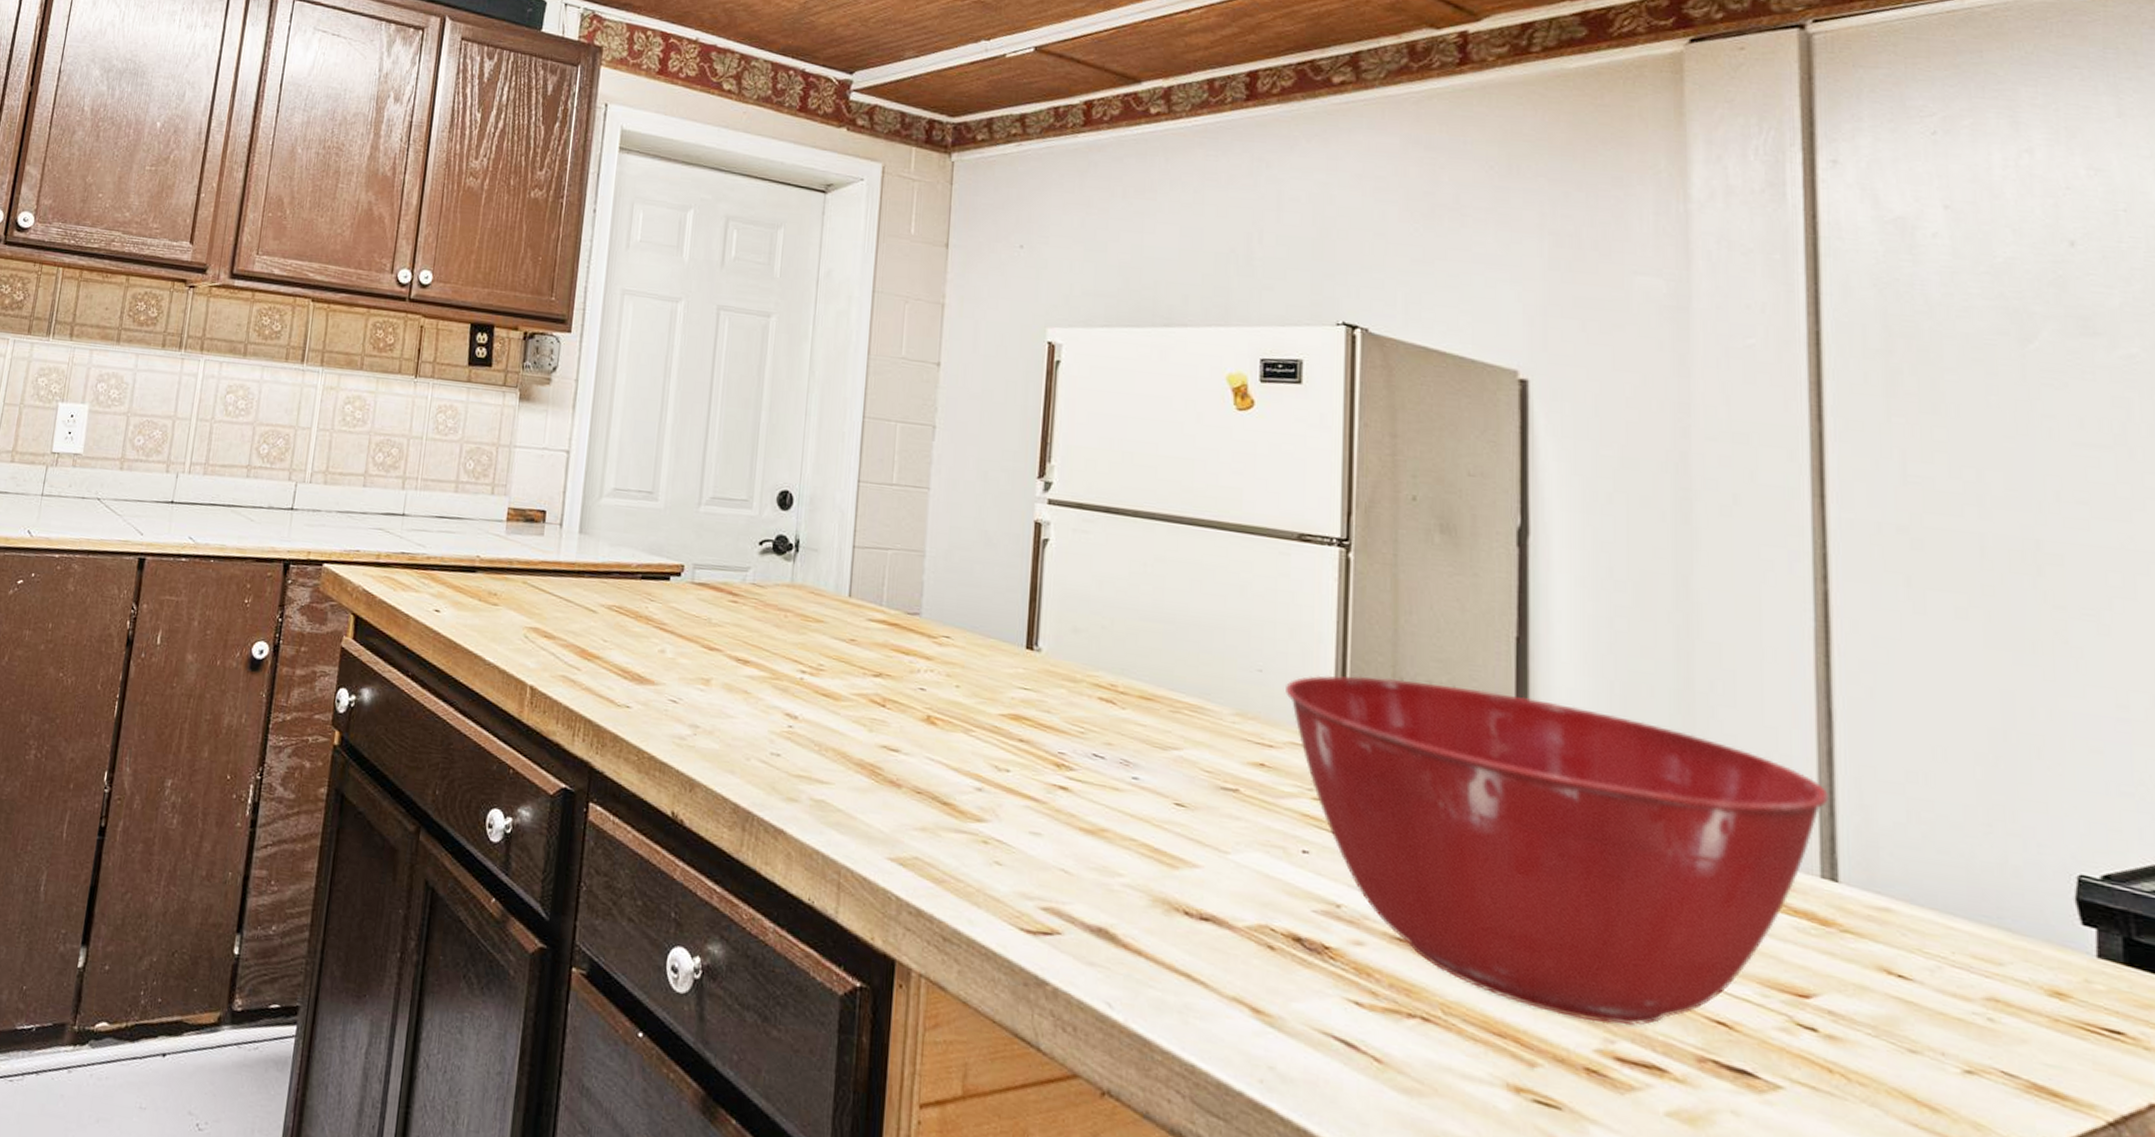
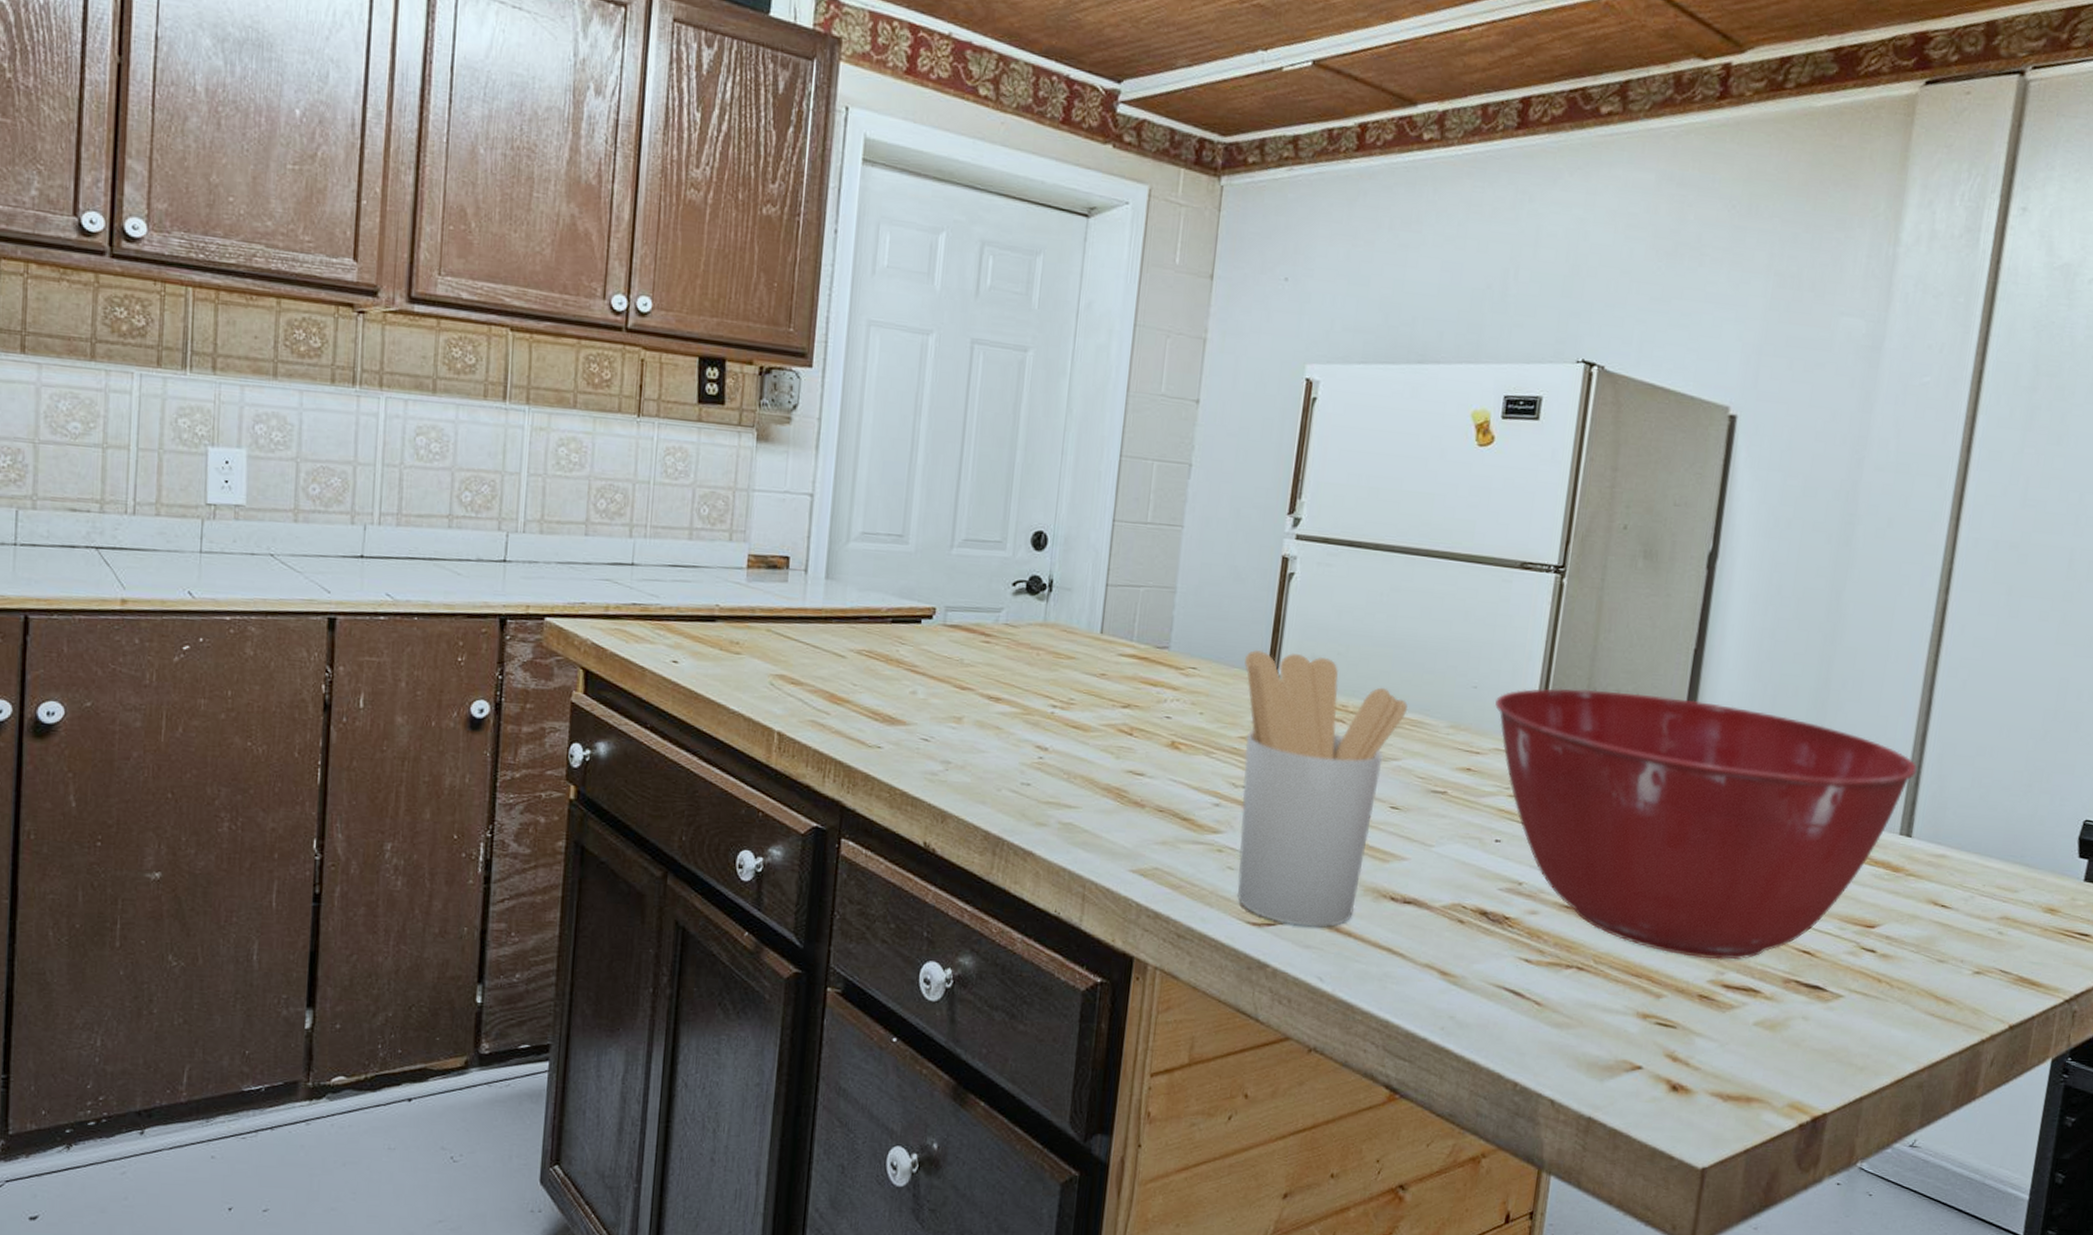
utensil holder: none [1001,619,1184,943] -> present [1236,649,1408,928]

